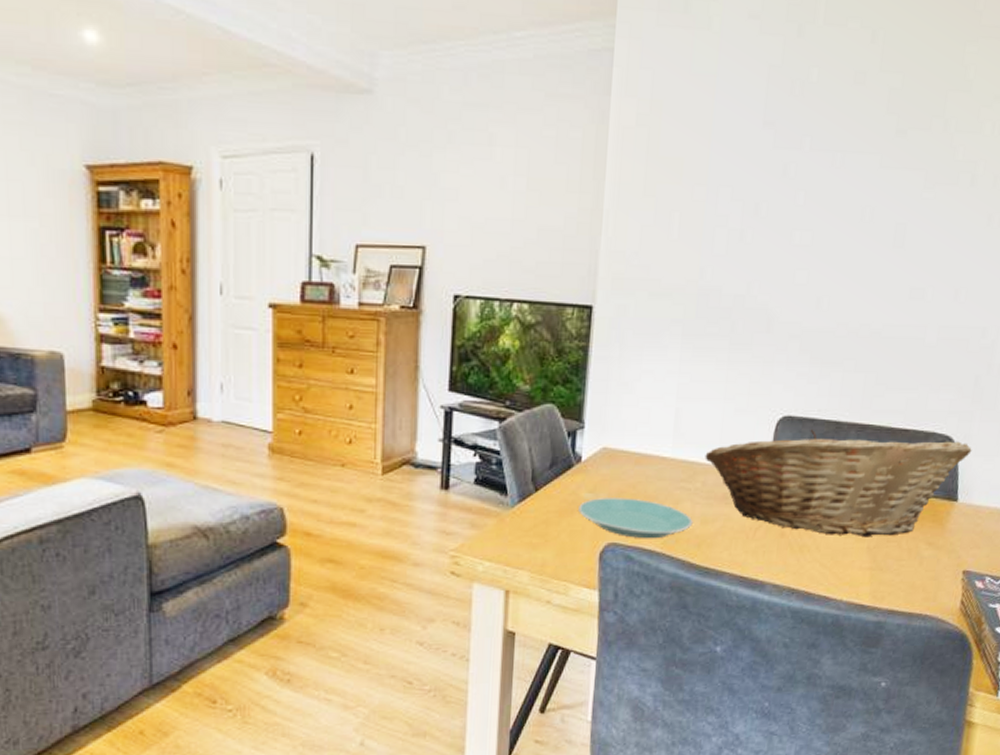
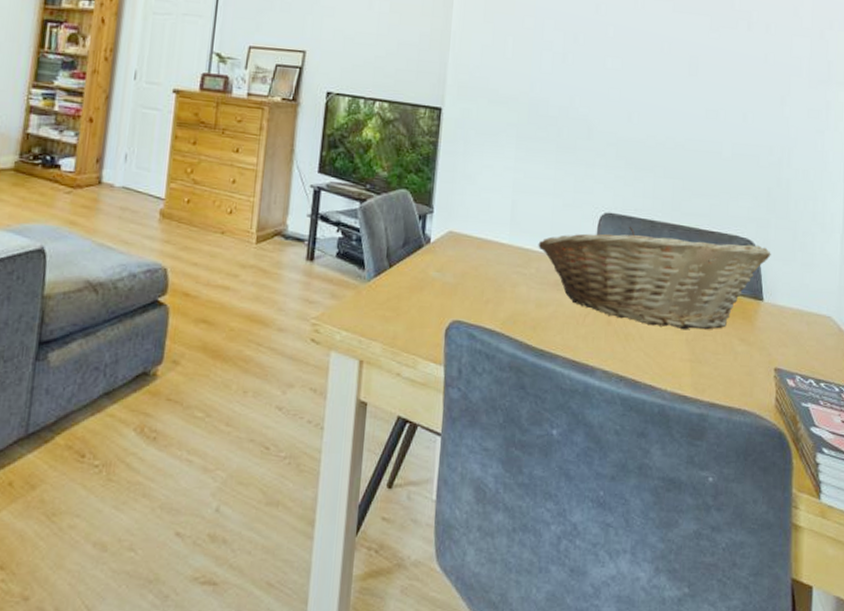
plate: present [578,498,693,539] -> none [427,277,529,319]

